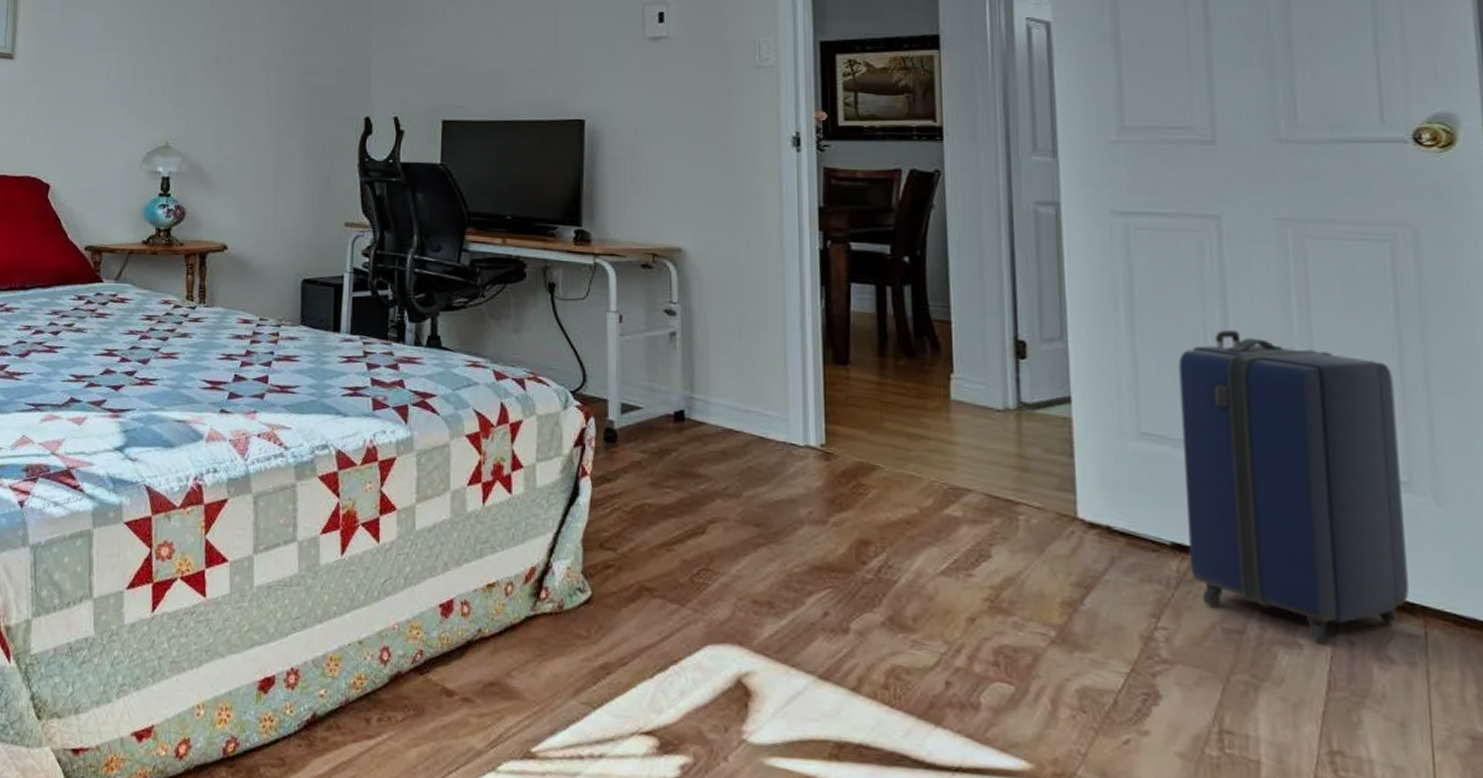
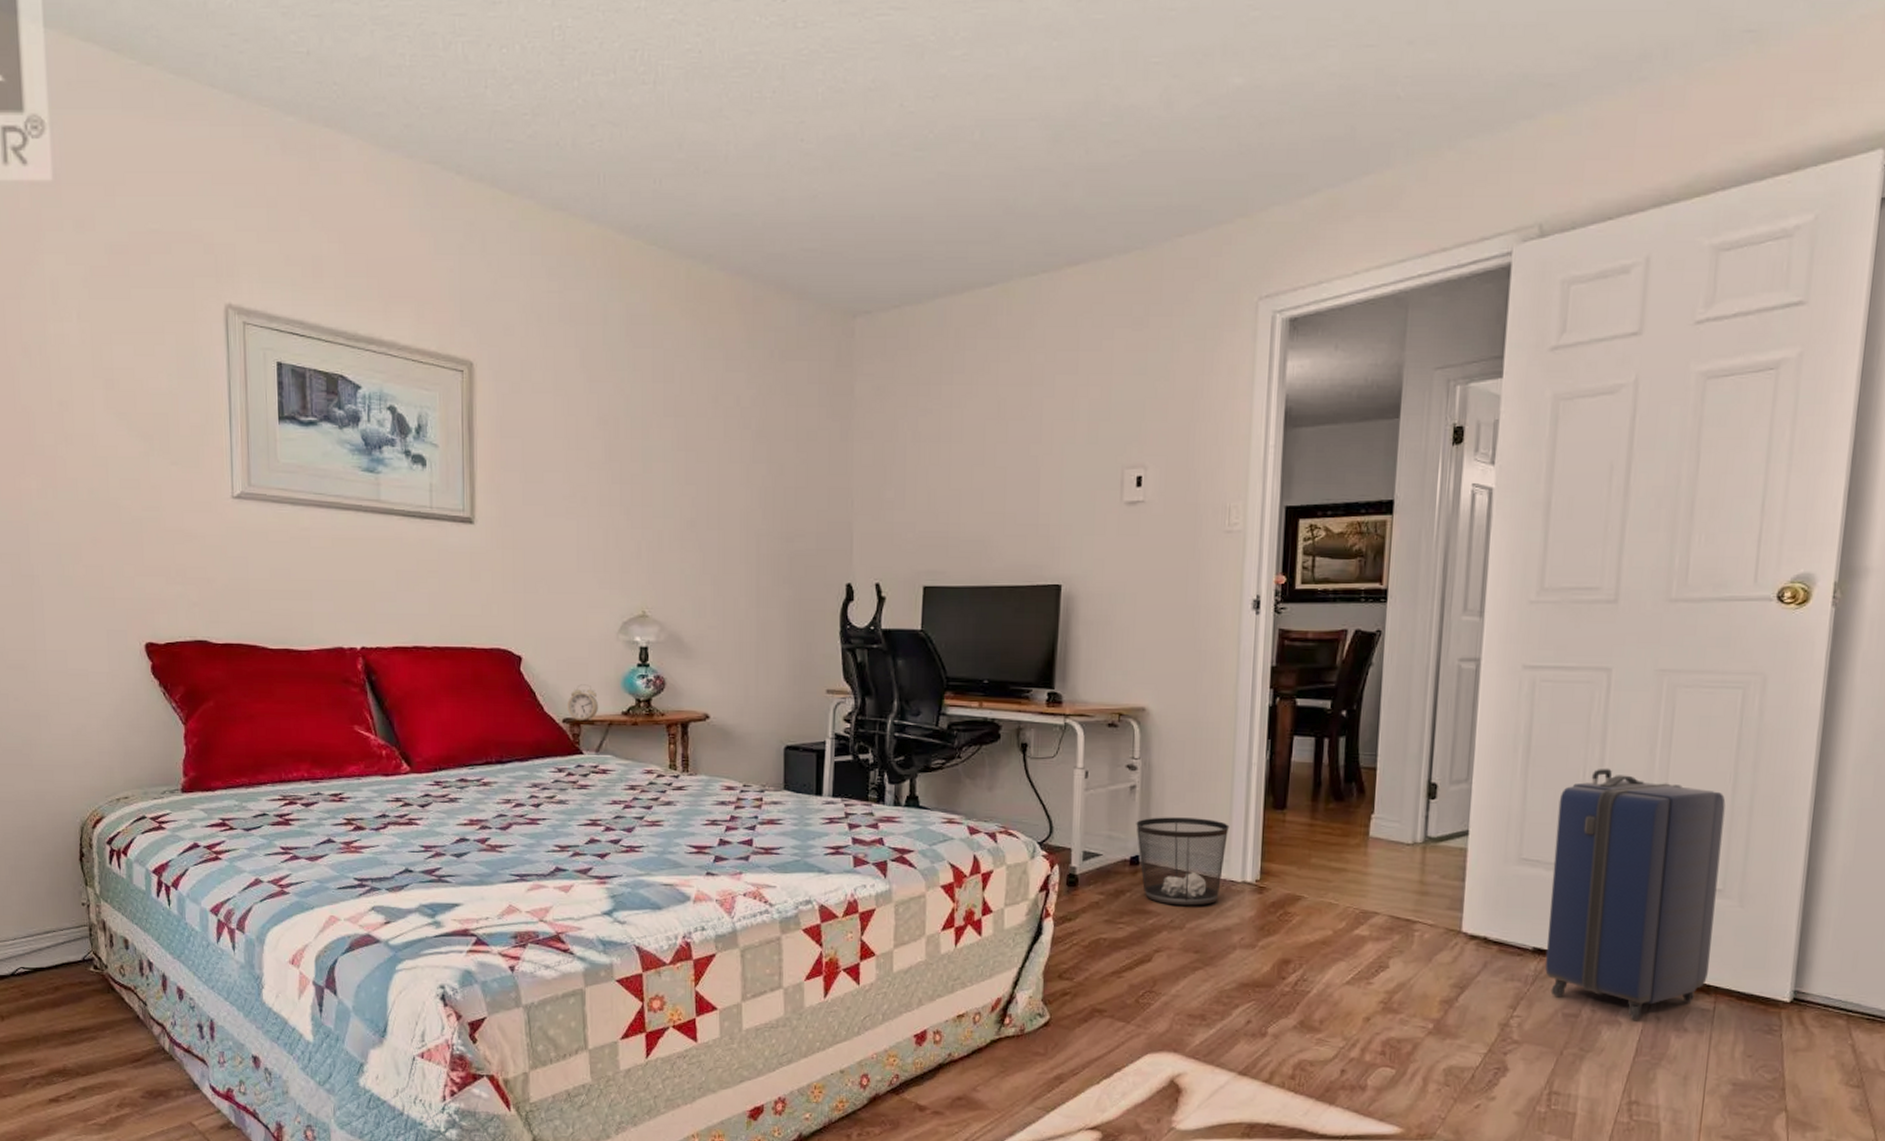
alarm clock: none [90,212,120,250] -> present [567,684,598,722]
waste bin: none [678,368,785,472] -> present [1136,817,1230,906]

